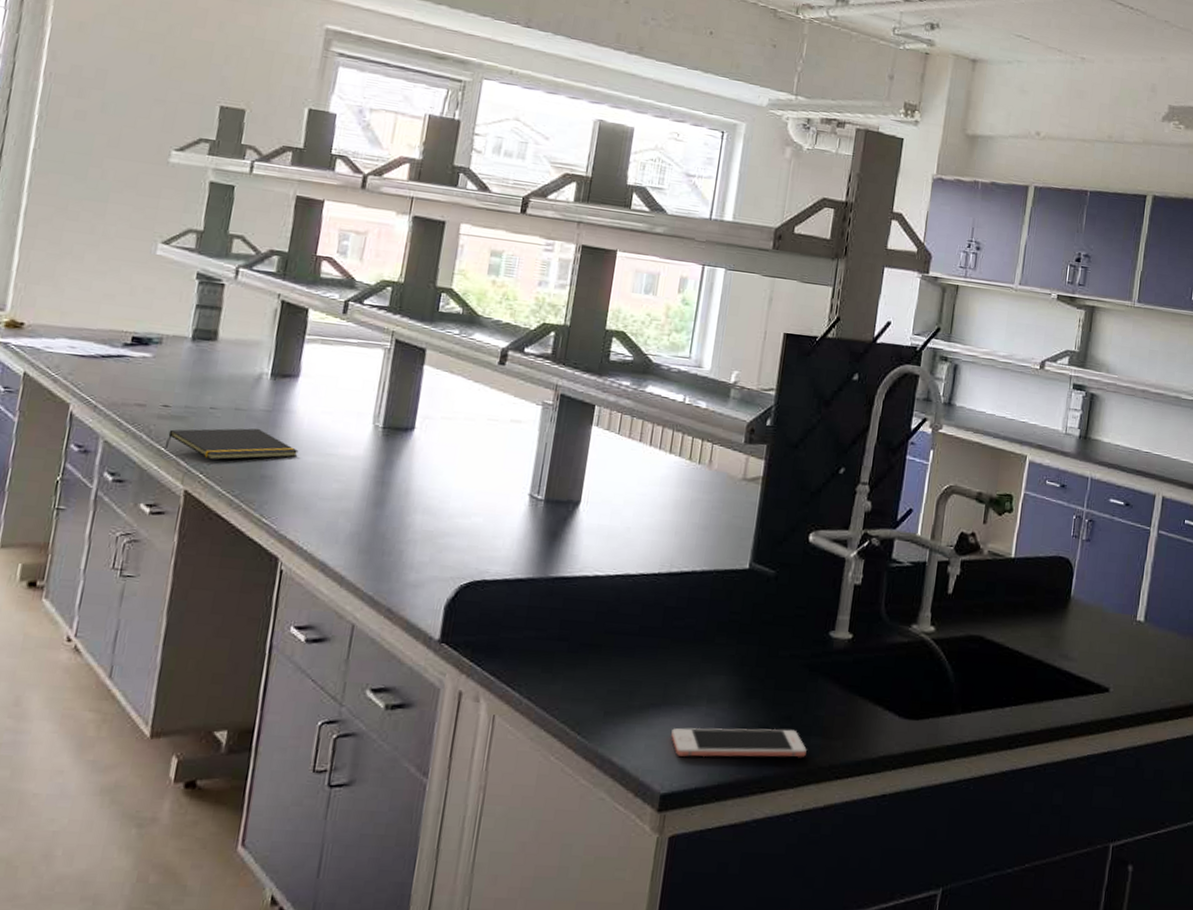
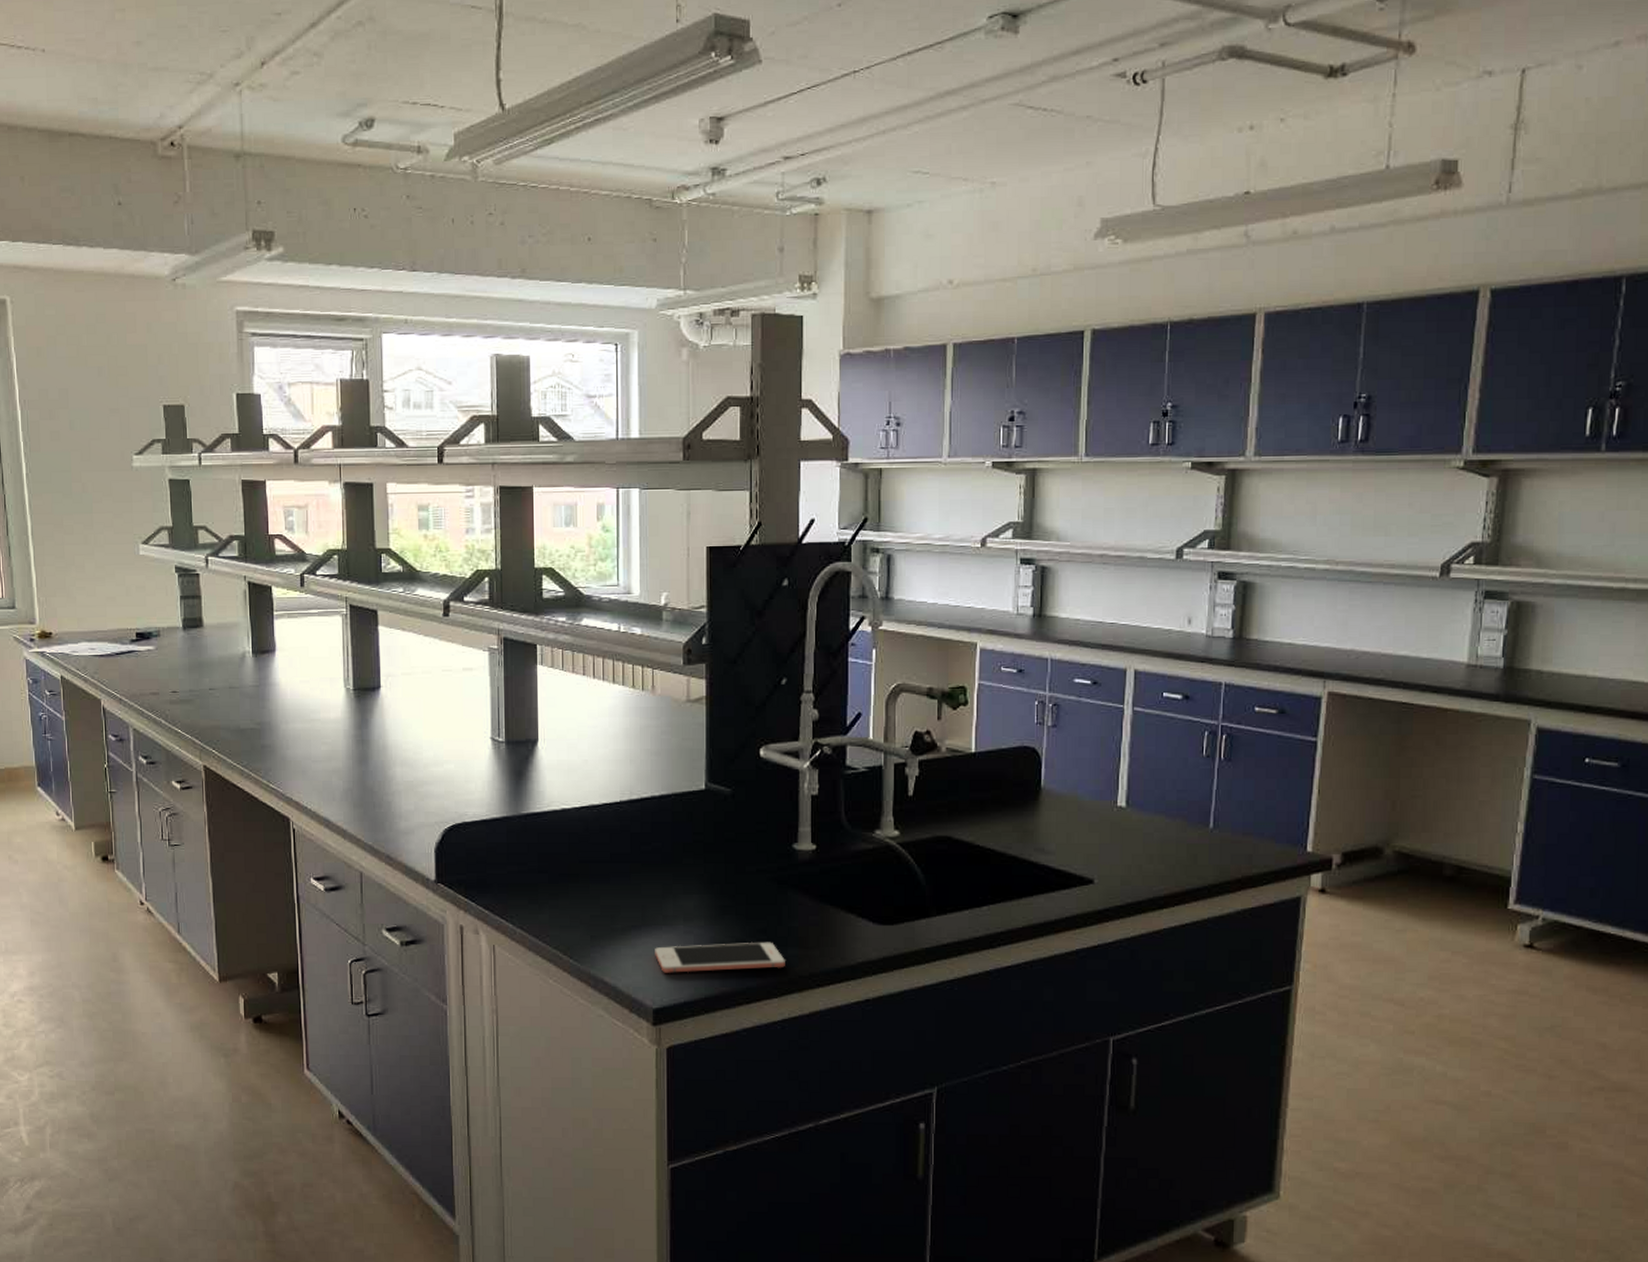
notepad: present [164,428,299,461] -> none [180,703,288,736]

